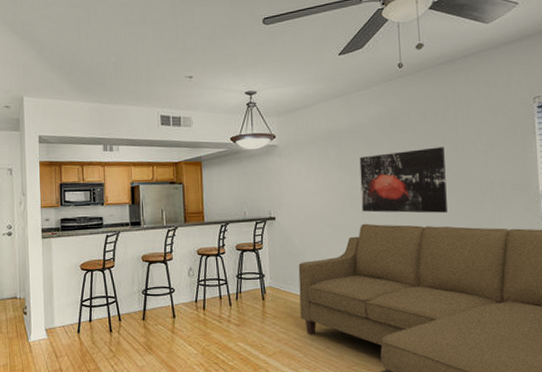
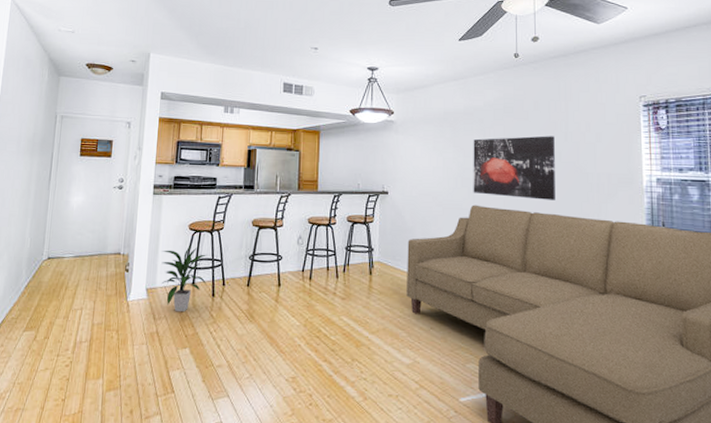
indoor plant: none [56,284,104,349] -> present [161,244,207,313]

